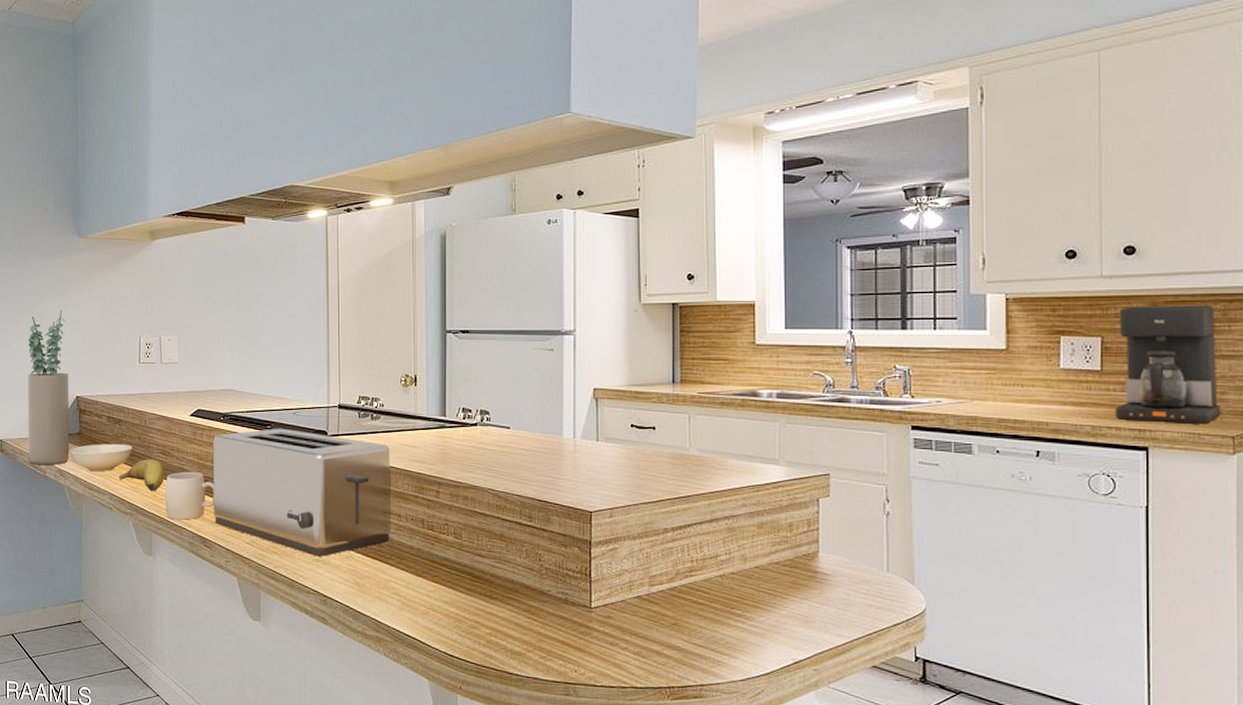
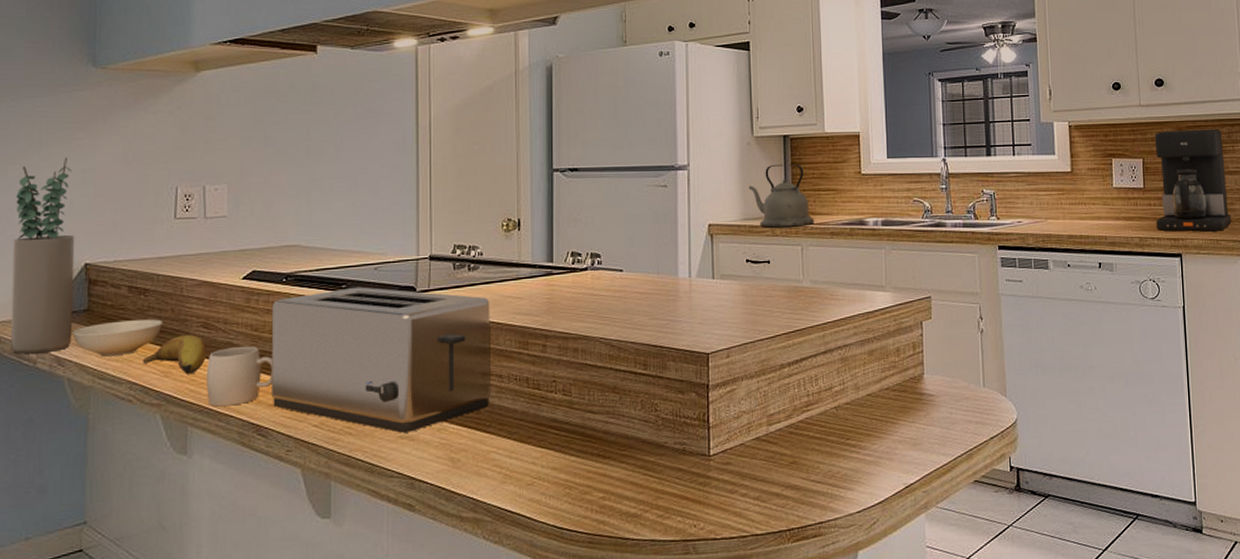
kettle: none [635,331,703,396] -> present [748,163,814,229]

